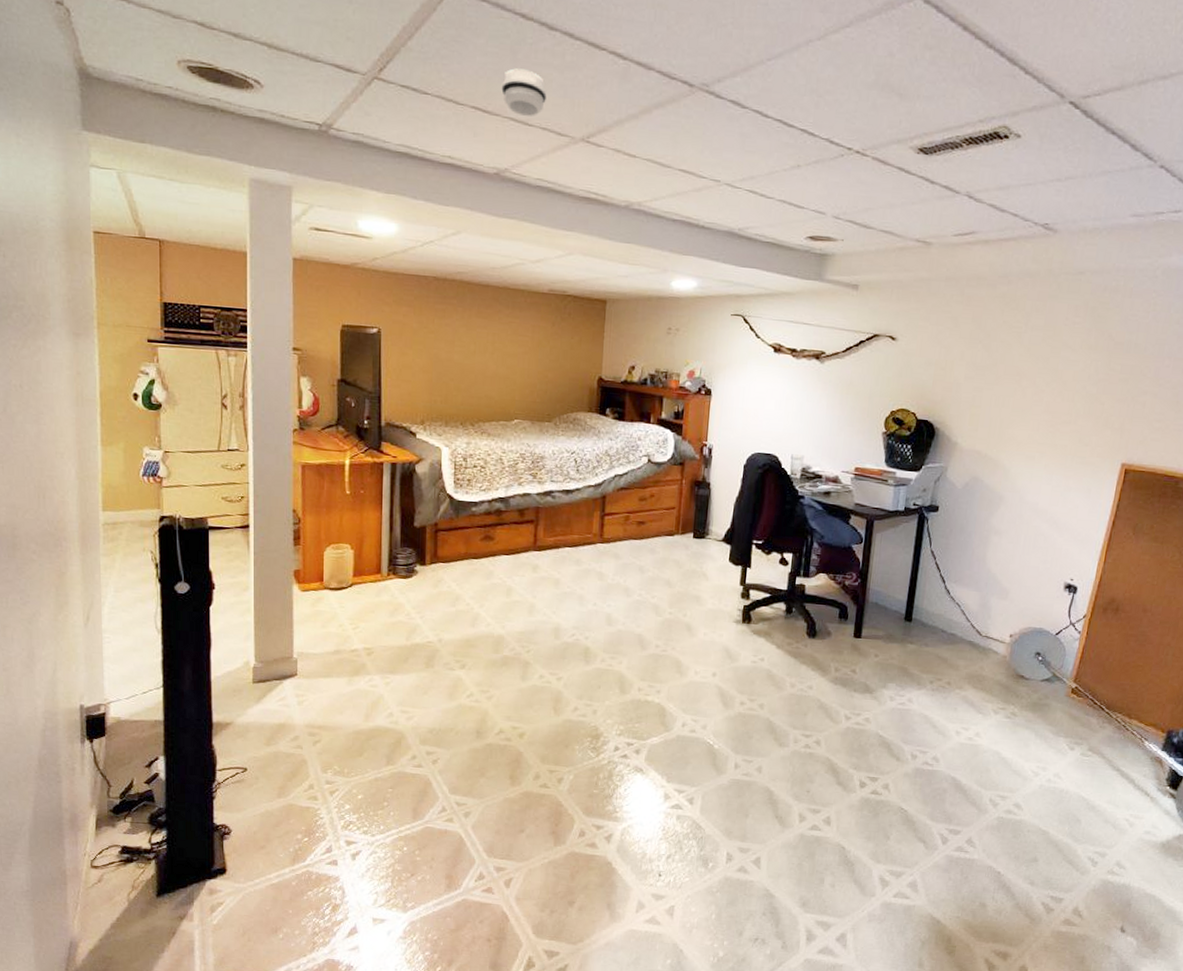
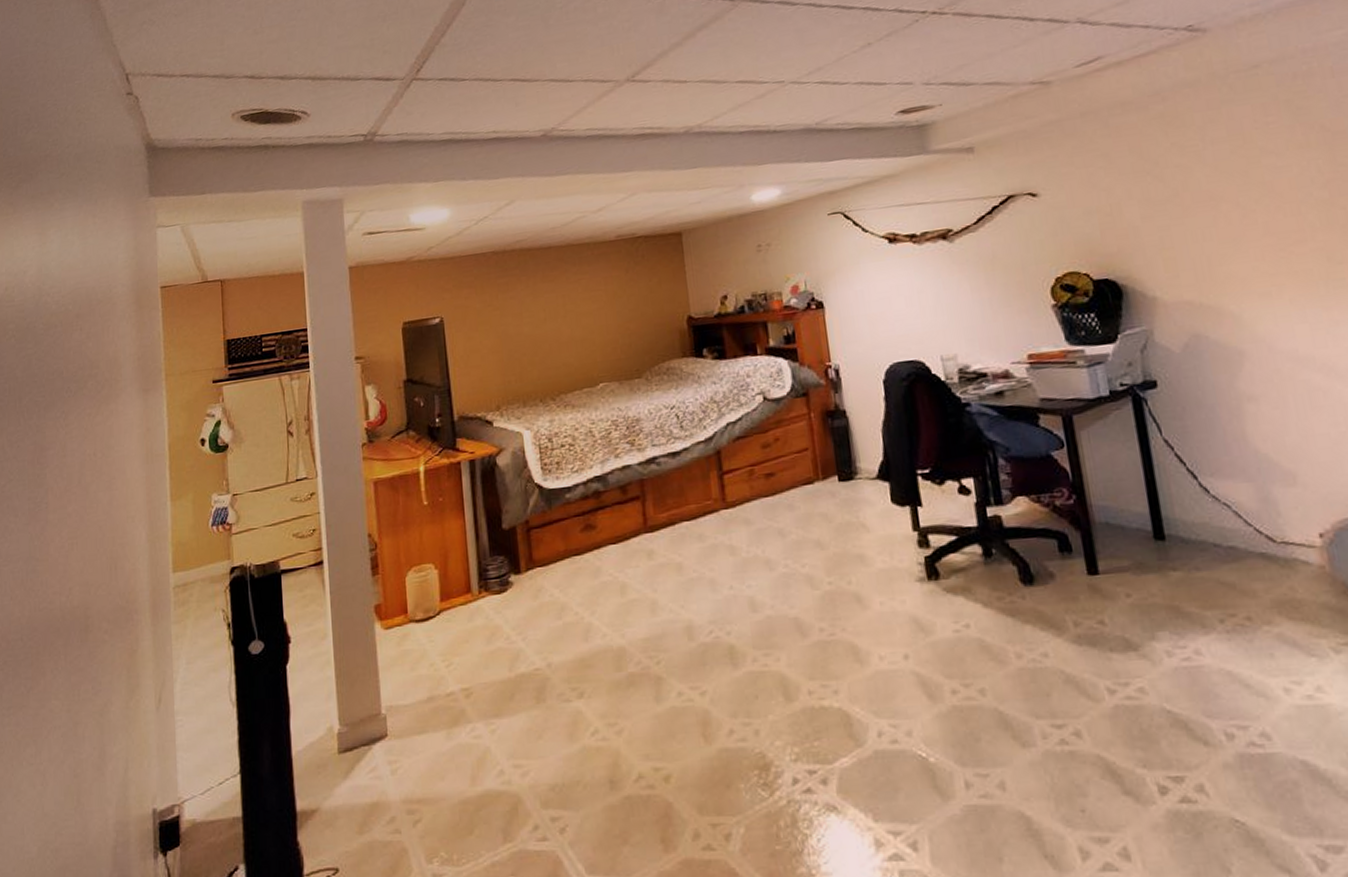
smoke detector: present [501,68,547,117] -> none [537,31,584,75]

